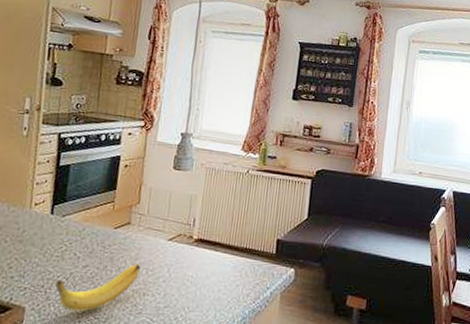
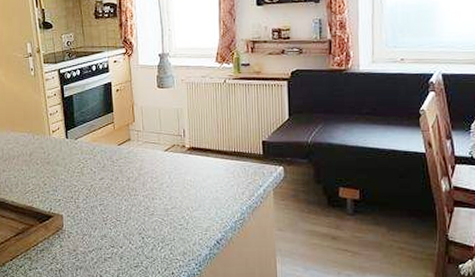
banana: present [55,264,141,312] -> none [81,174,146,216]

